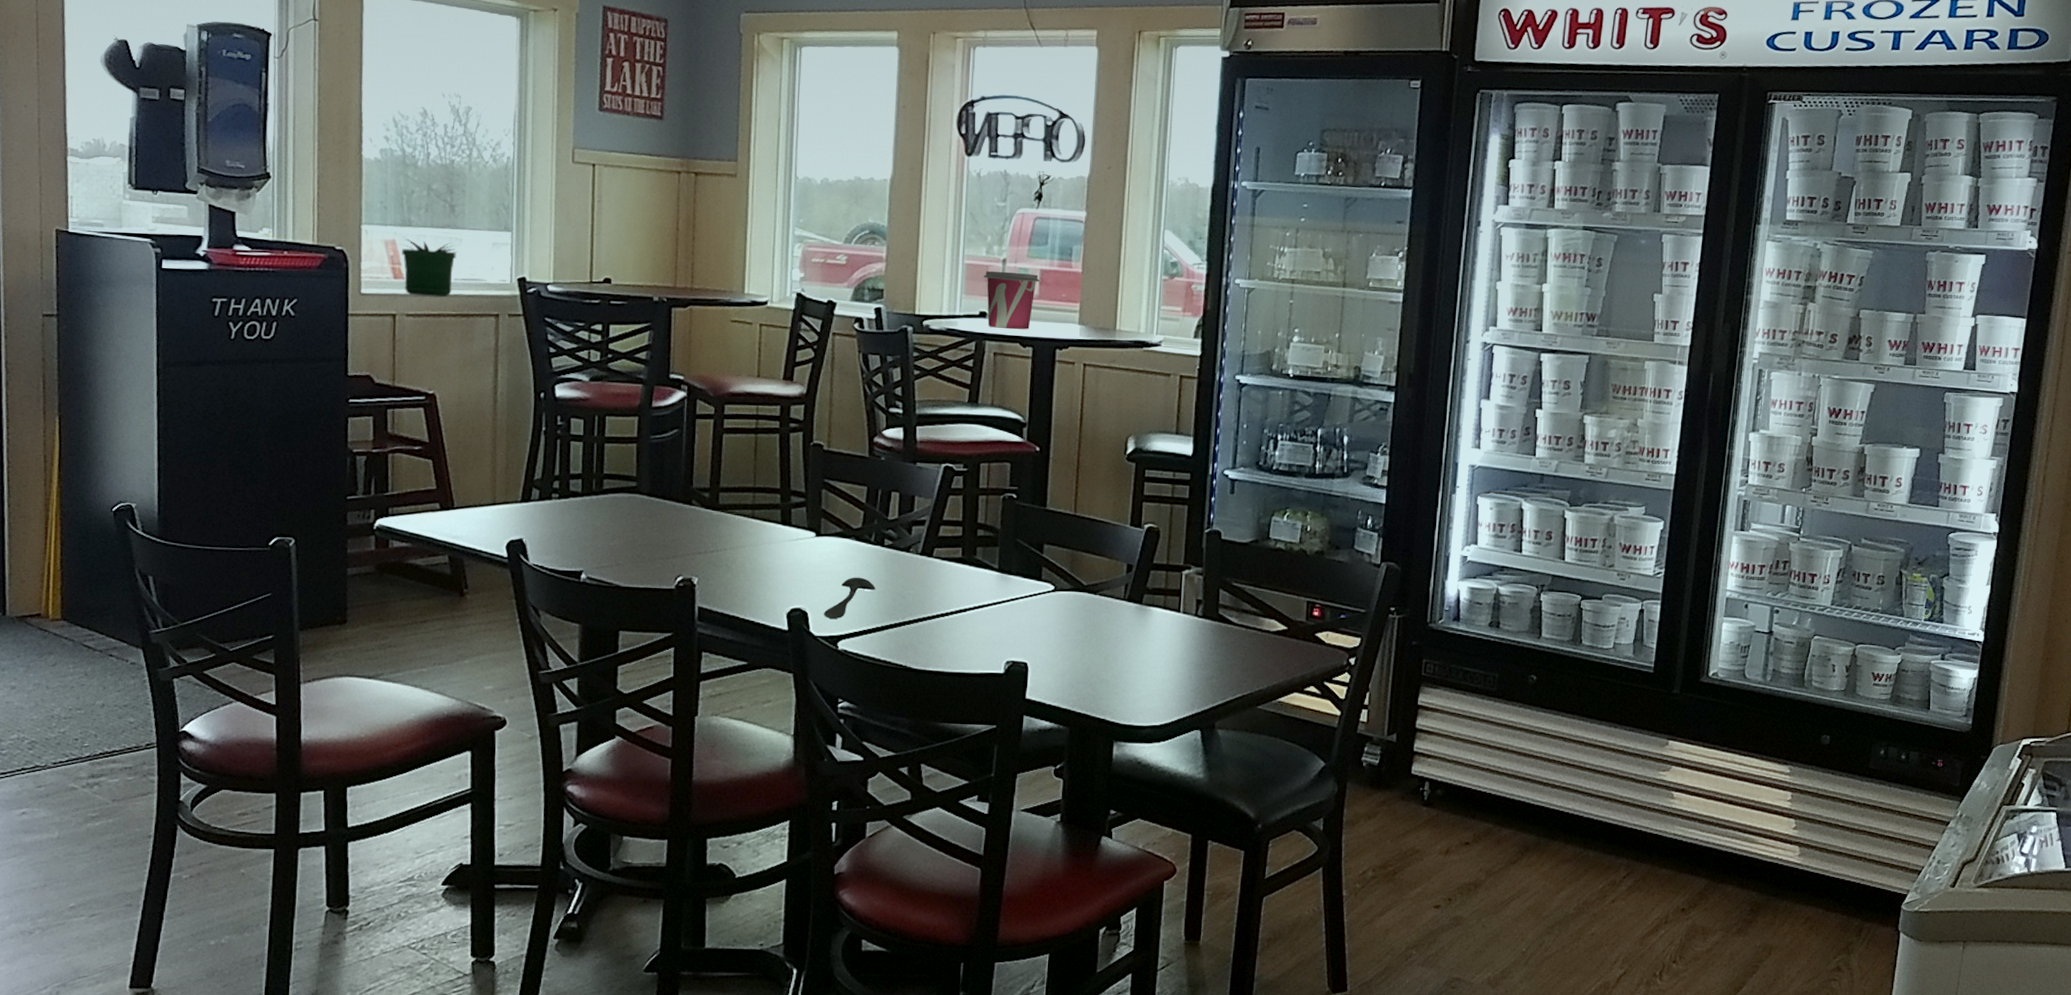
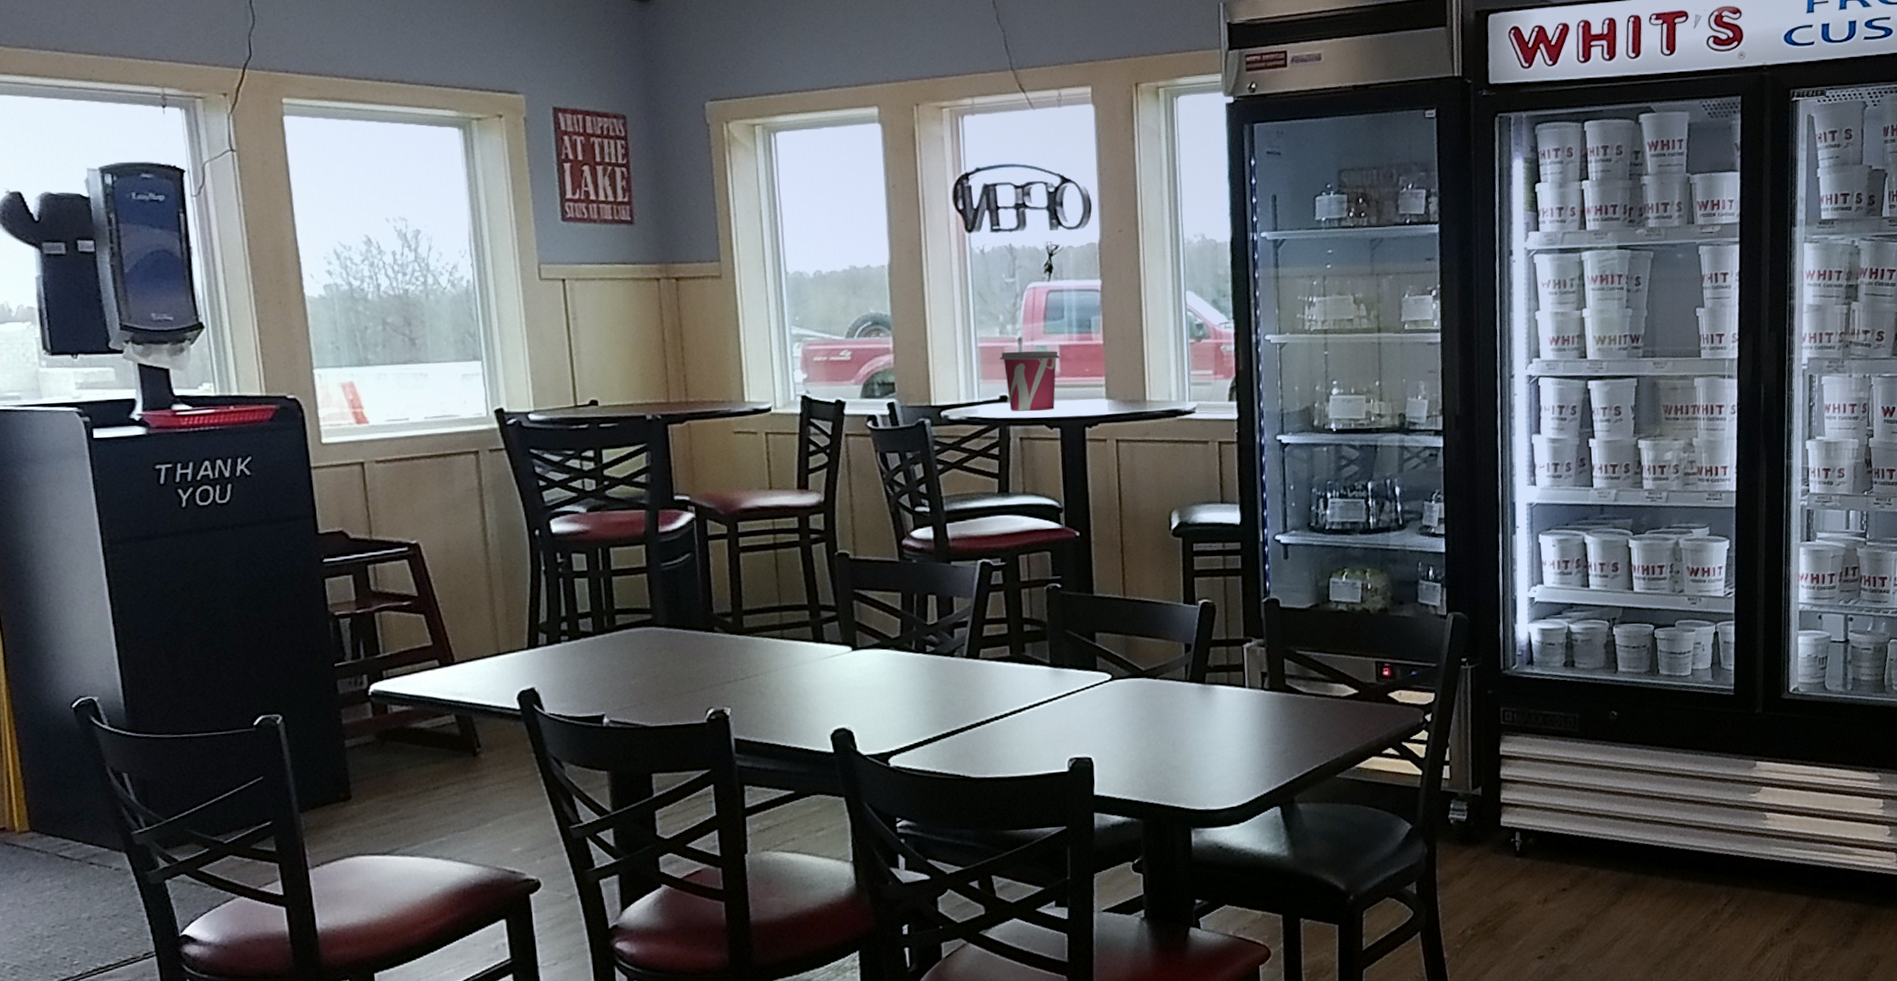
planter: present [402,237,458,298] -> none [362,378,424,441]
spoon: present [824,577,876,619] -> none [870,688,923,735]

